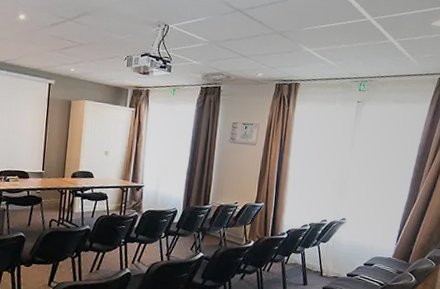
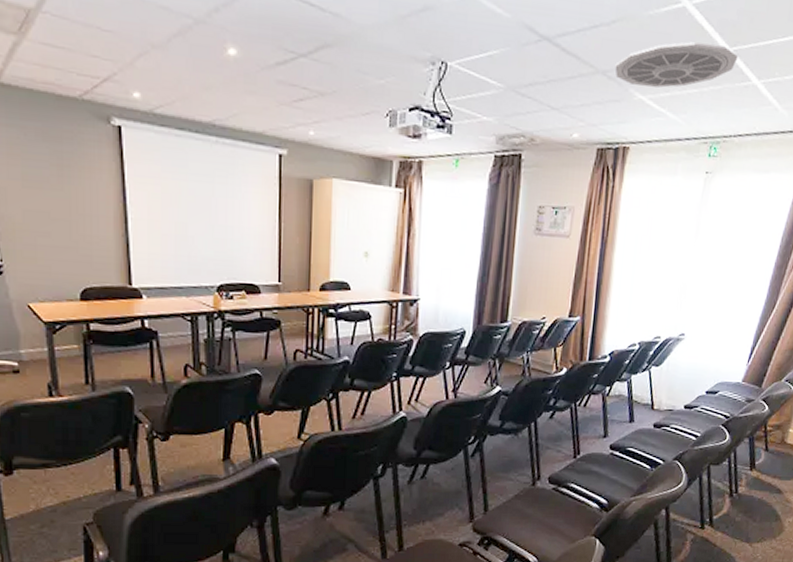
ceiling vent: none [288,13,379,44] -> present [615,42,739,88]

